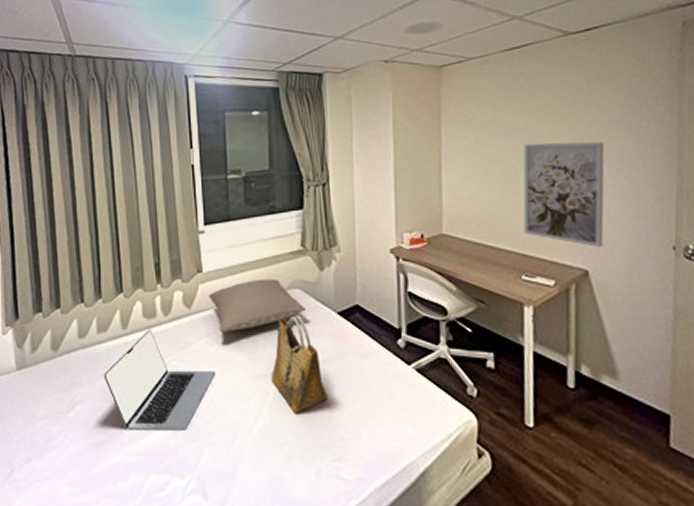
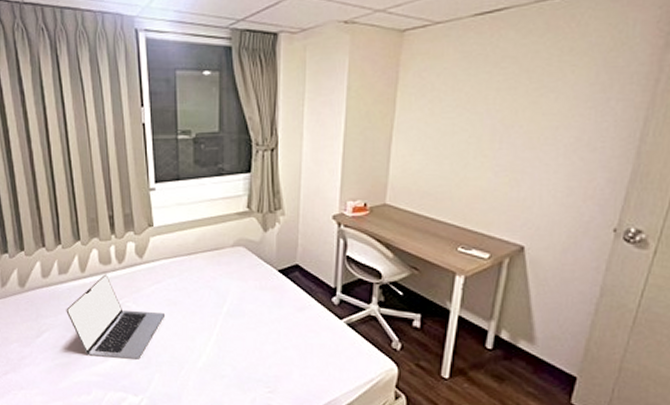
pillow: present [209,278,306,333] -> none [159,235,248,282]
grocery bag: present [271,315,327,414] -> none [215,270,264,353]
wall art: present [523,141,605,247] -> none [466,118,566,225]

